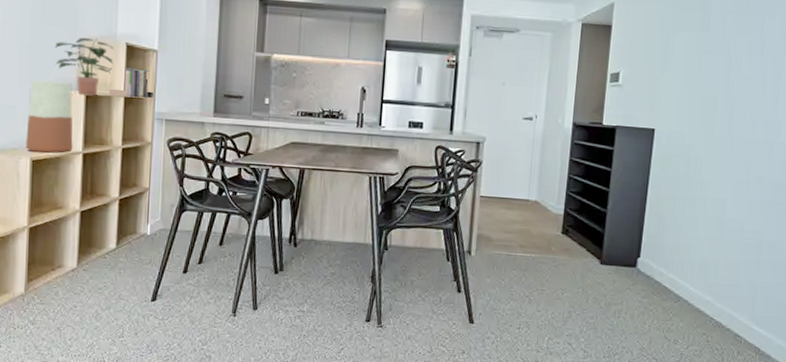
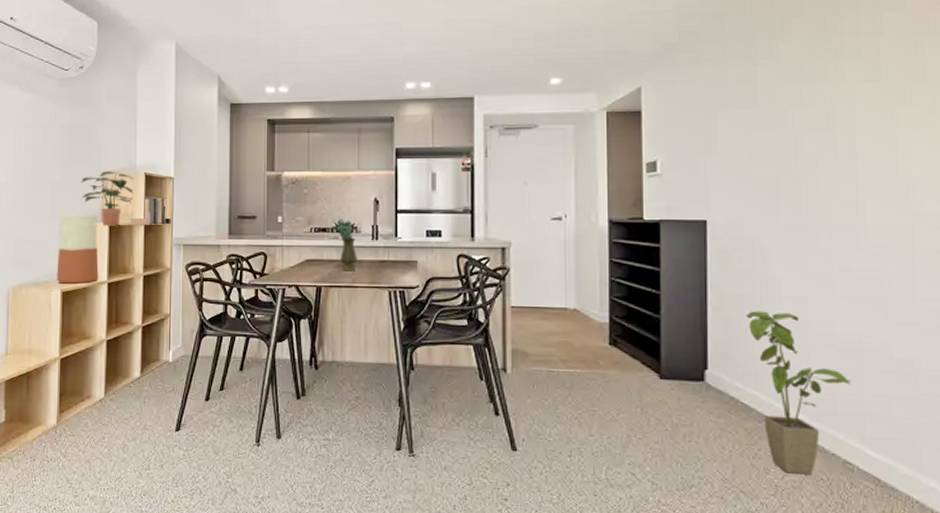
vase: none [322,104,342,156] -> present [335,218,359,271]
house plant: none [675,209,750,345] -> present [745,311,852,475]

